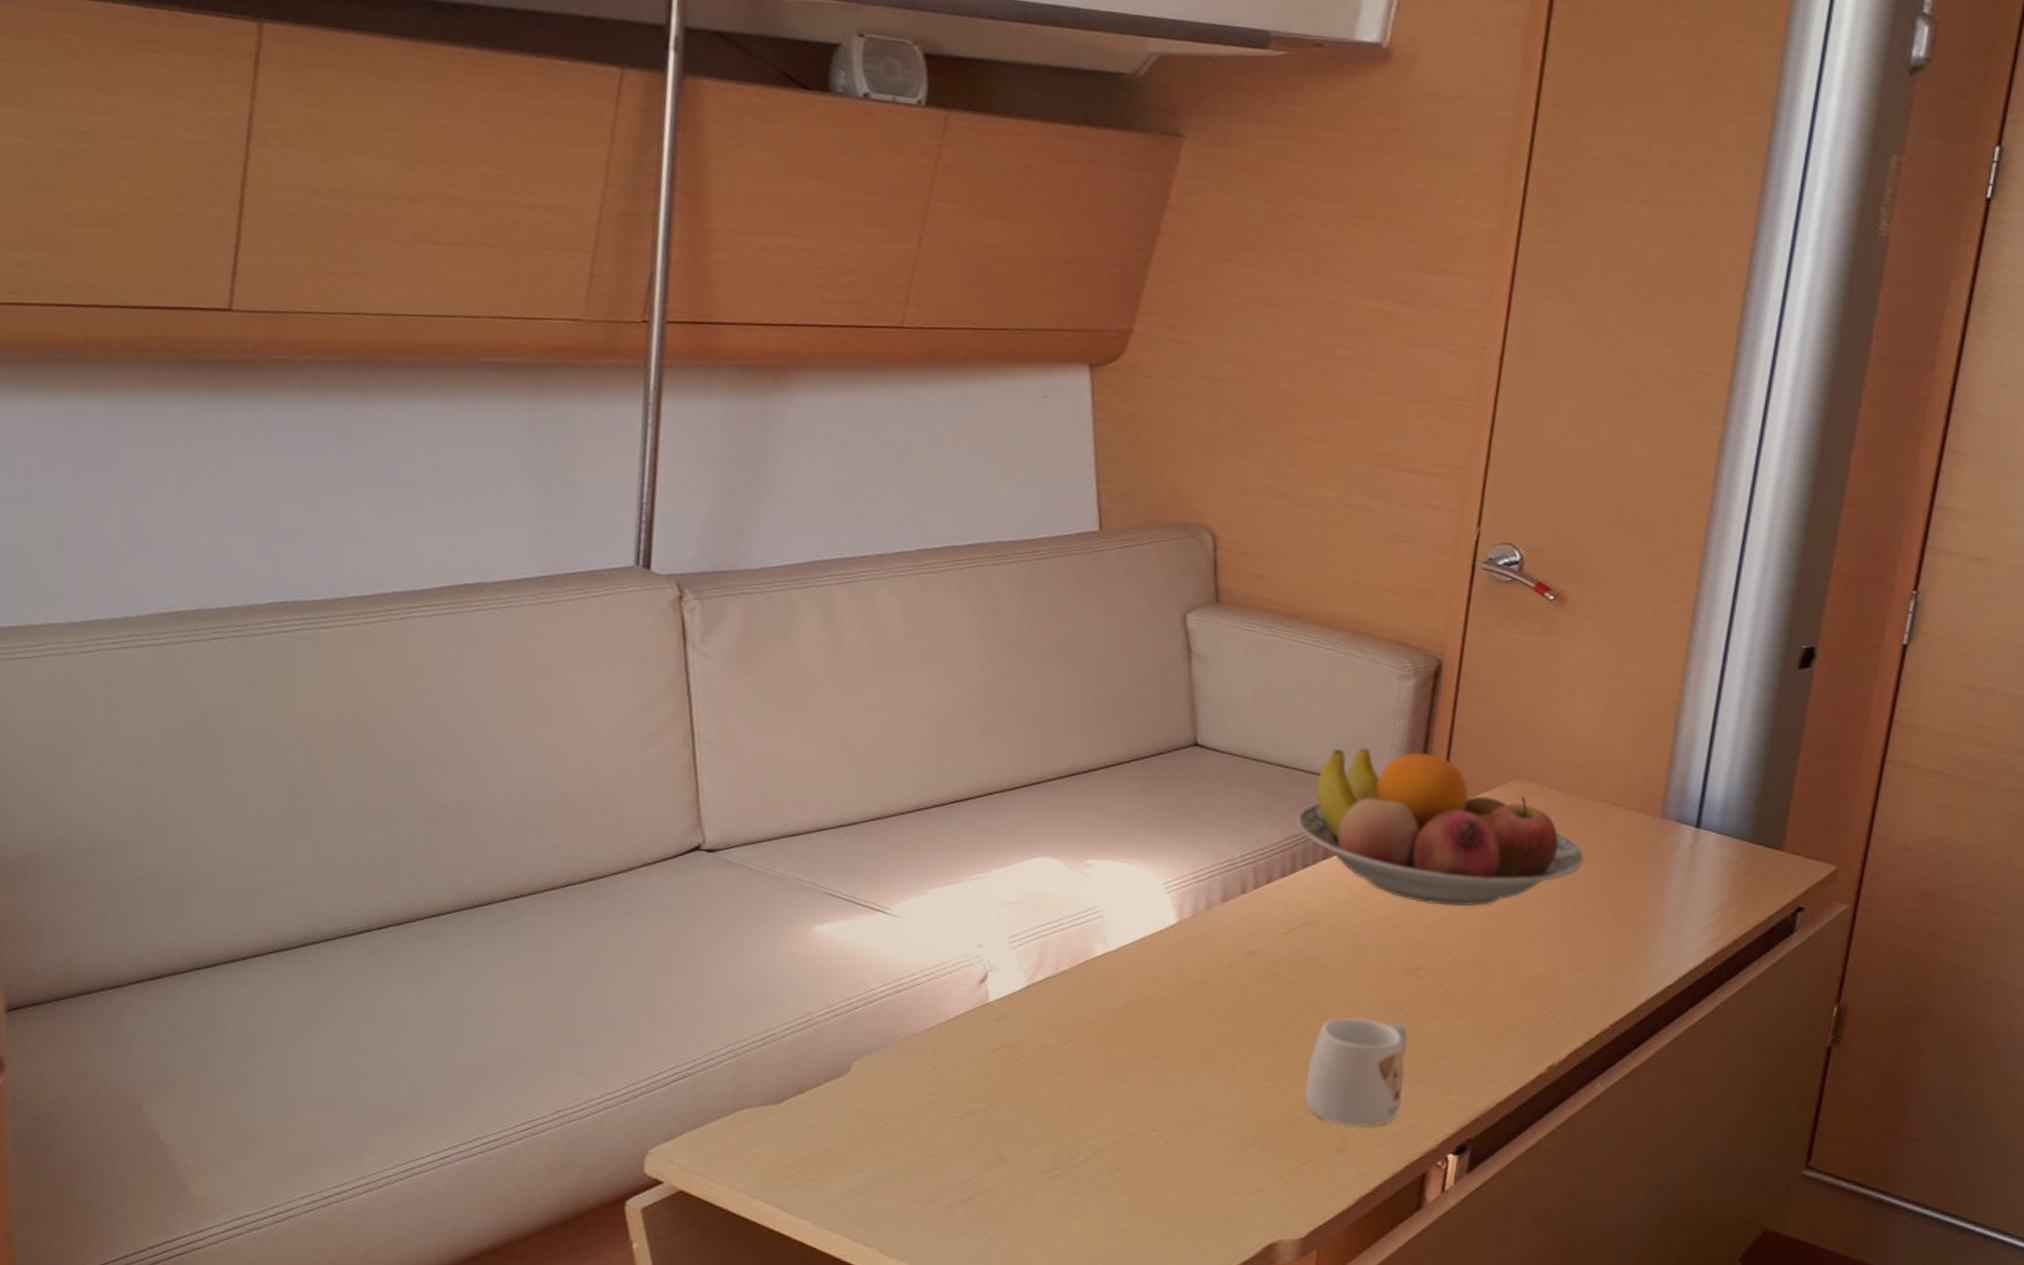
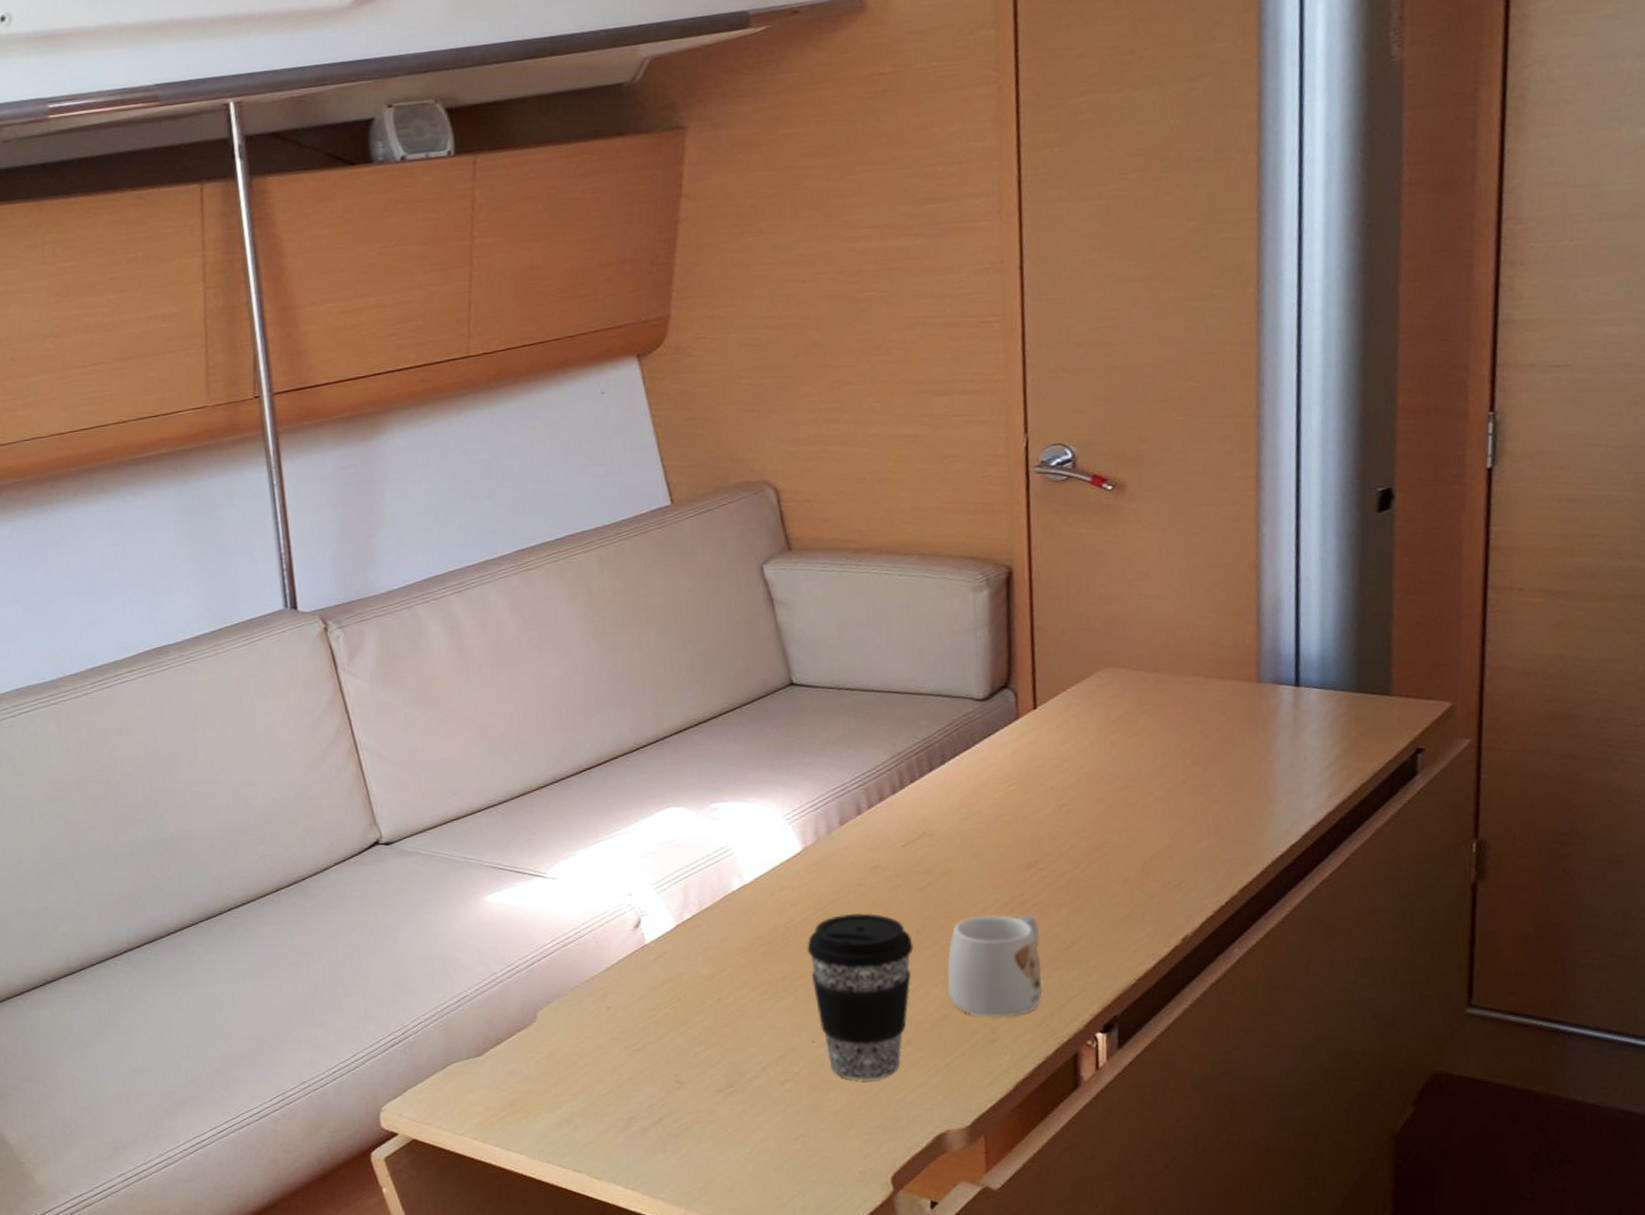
coffee cup: none [1163,997,1277,1178] -> present [806,913,913,1080]
fruit bowl: present [1297,747,1586,907] -> none [897,657,1187,800]

